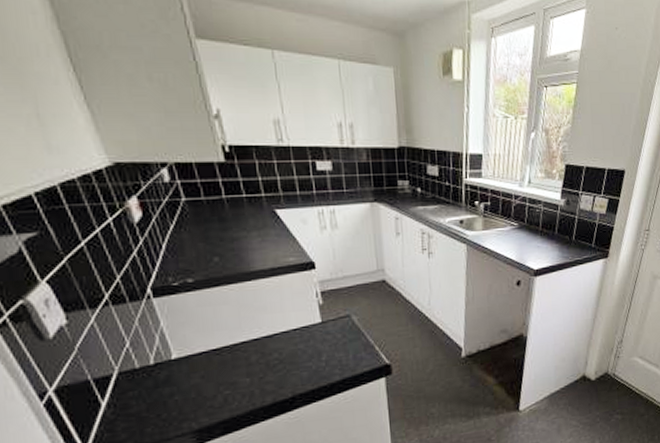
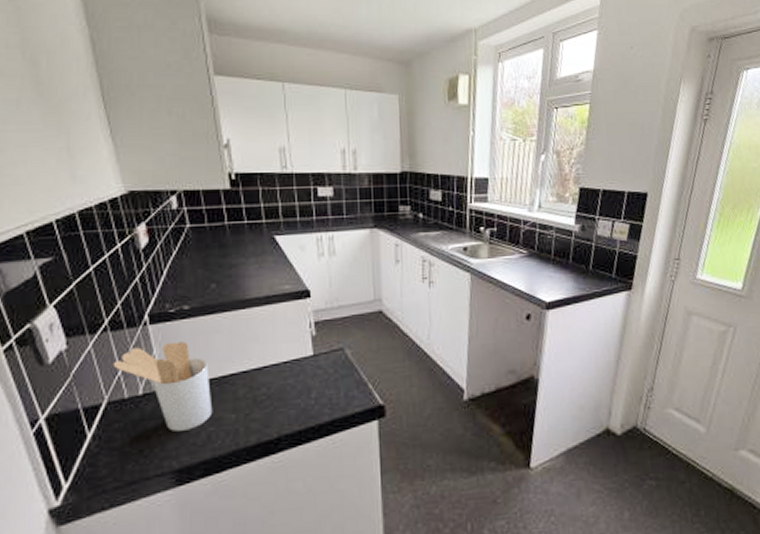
utensil holder: none [119,313,227,396] -> present [112,341,213,431]

